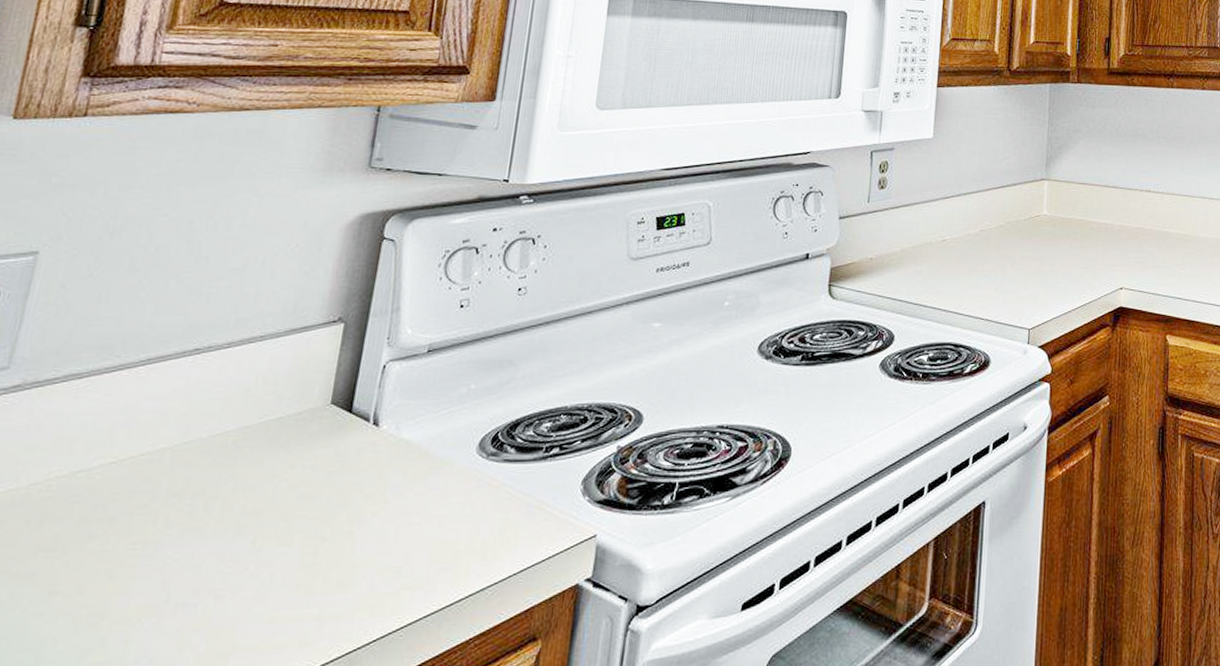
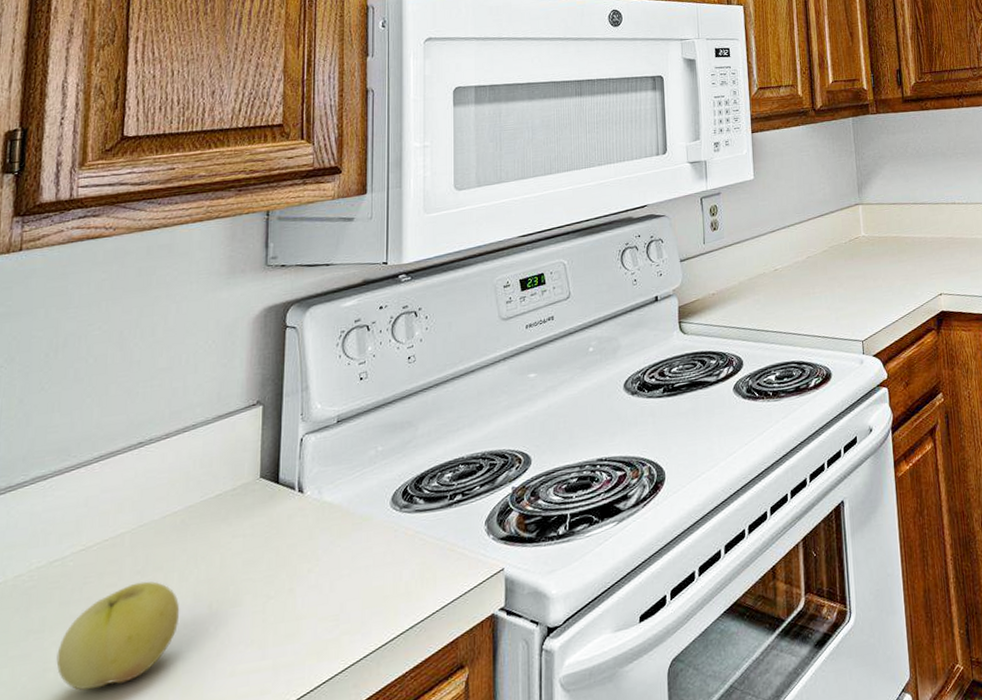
apple: none [65,506,219,622] -> present [56,581,180,691]

